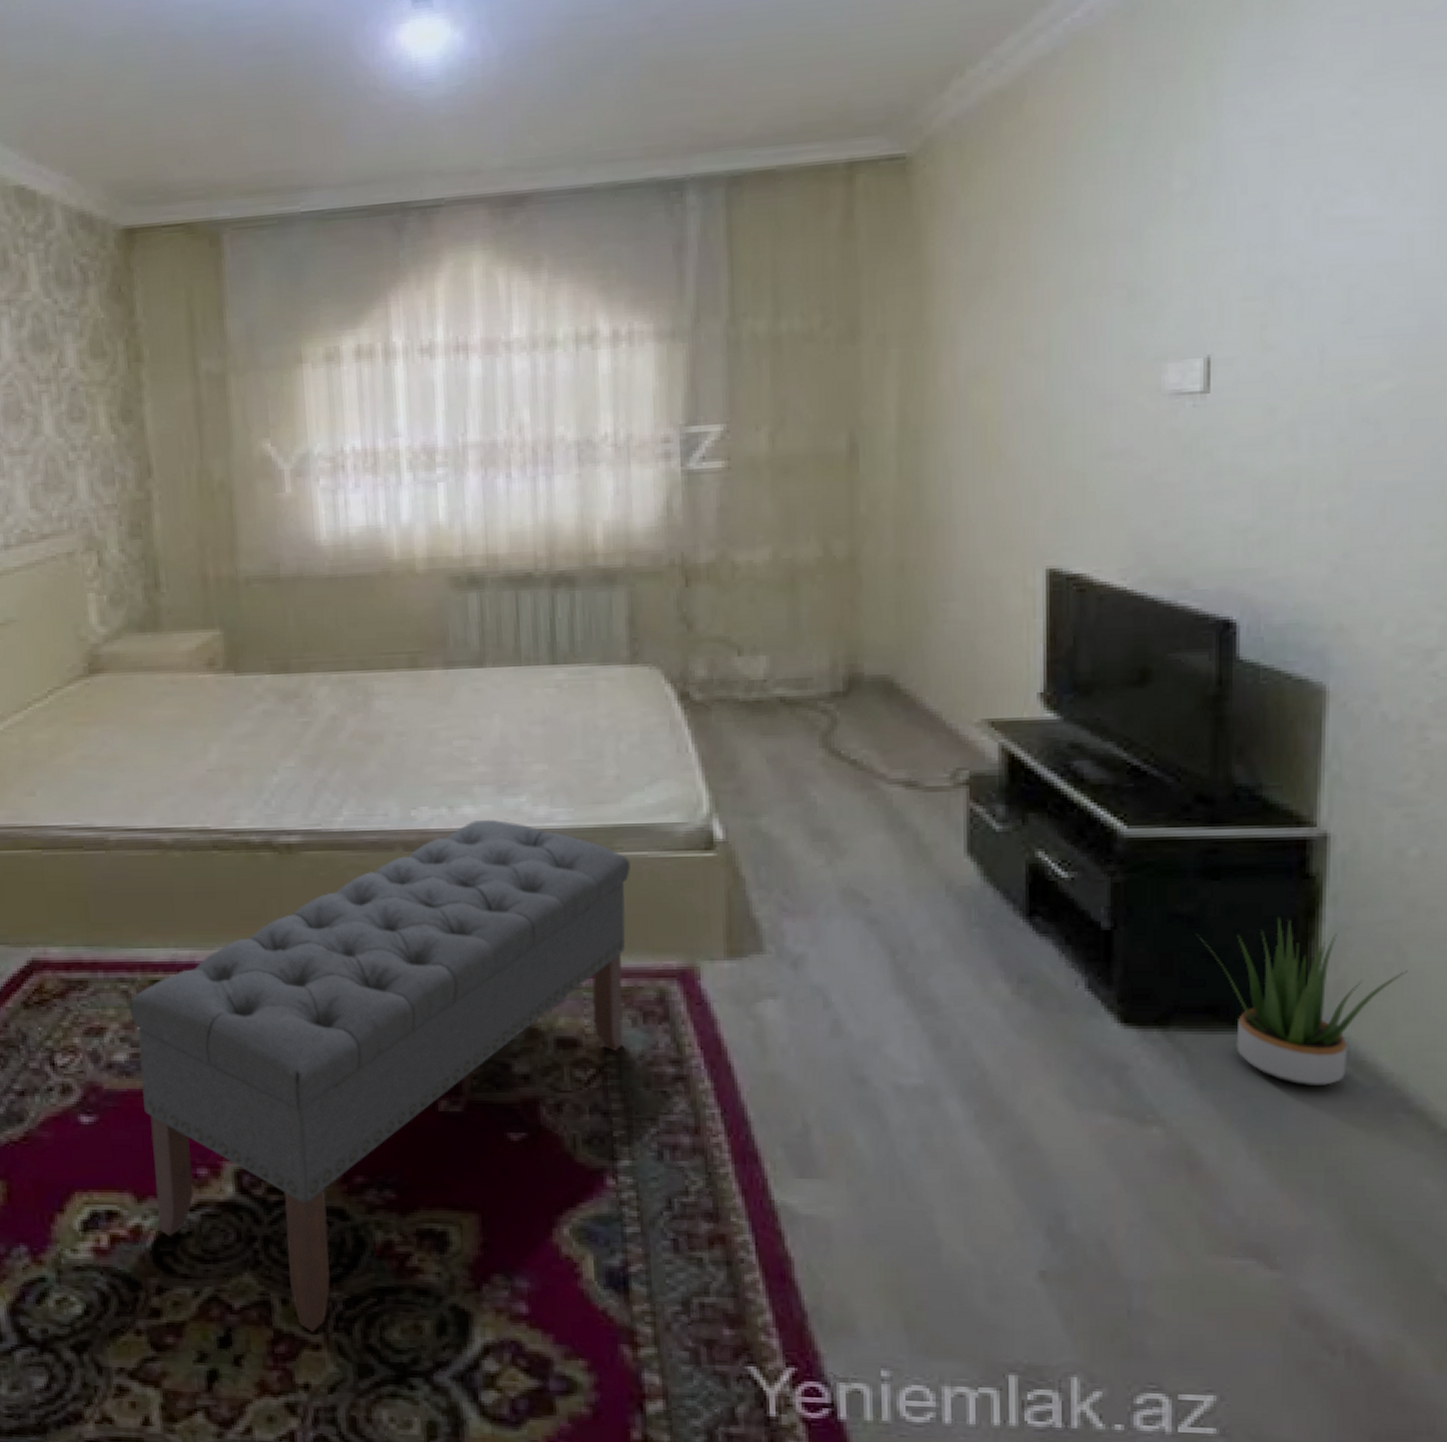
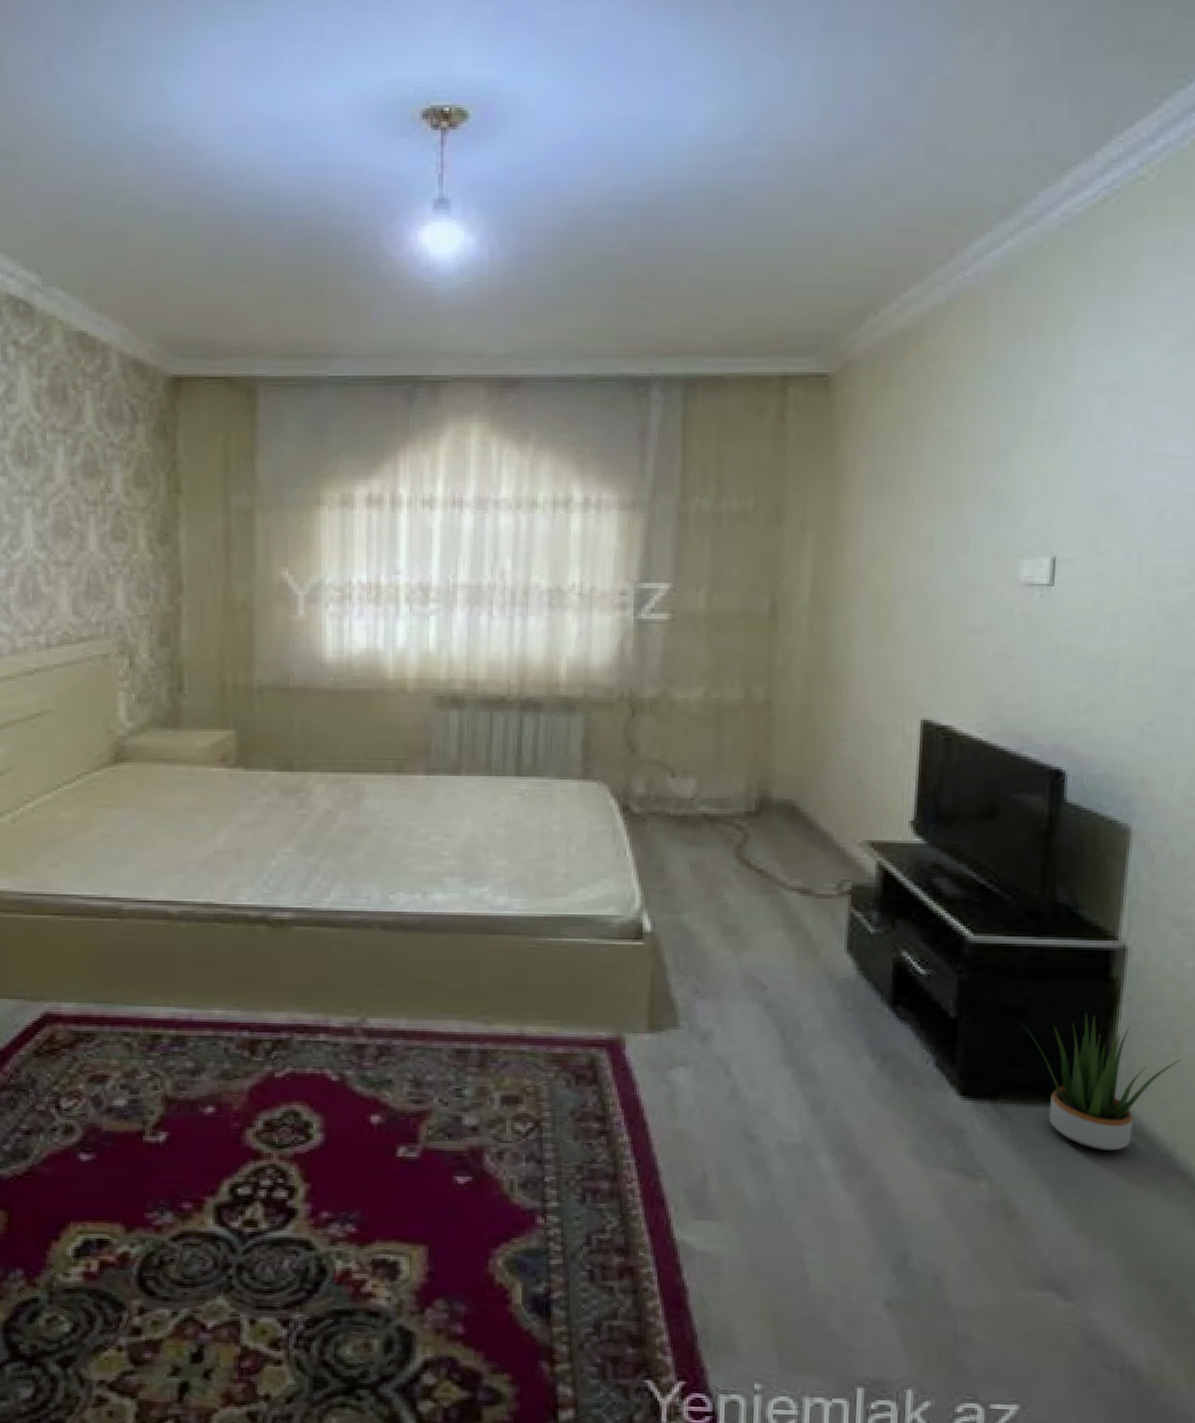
bench: present [128,819,630,1332] -> none [130,905,572,1349]

